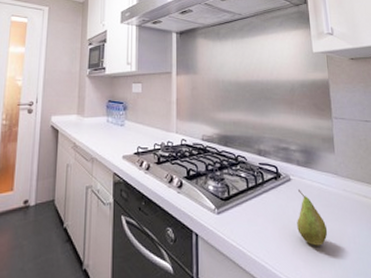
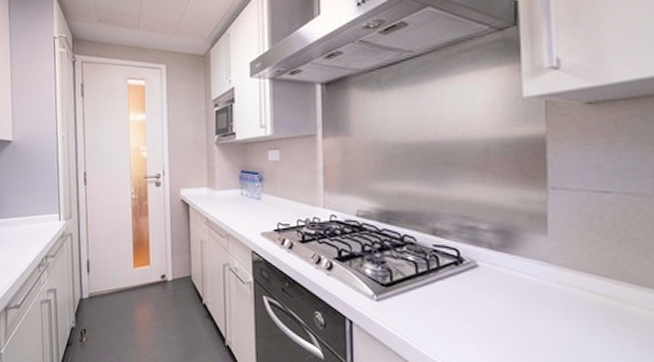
fruit: present [297,189,328,246] -> none [484,278,529,347]

